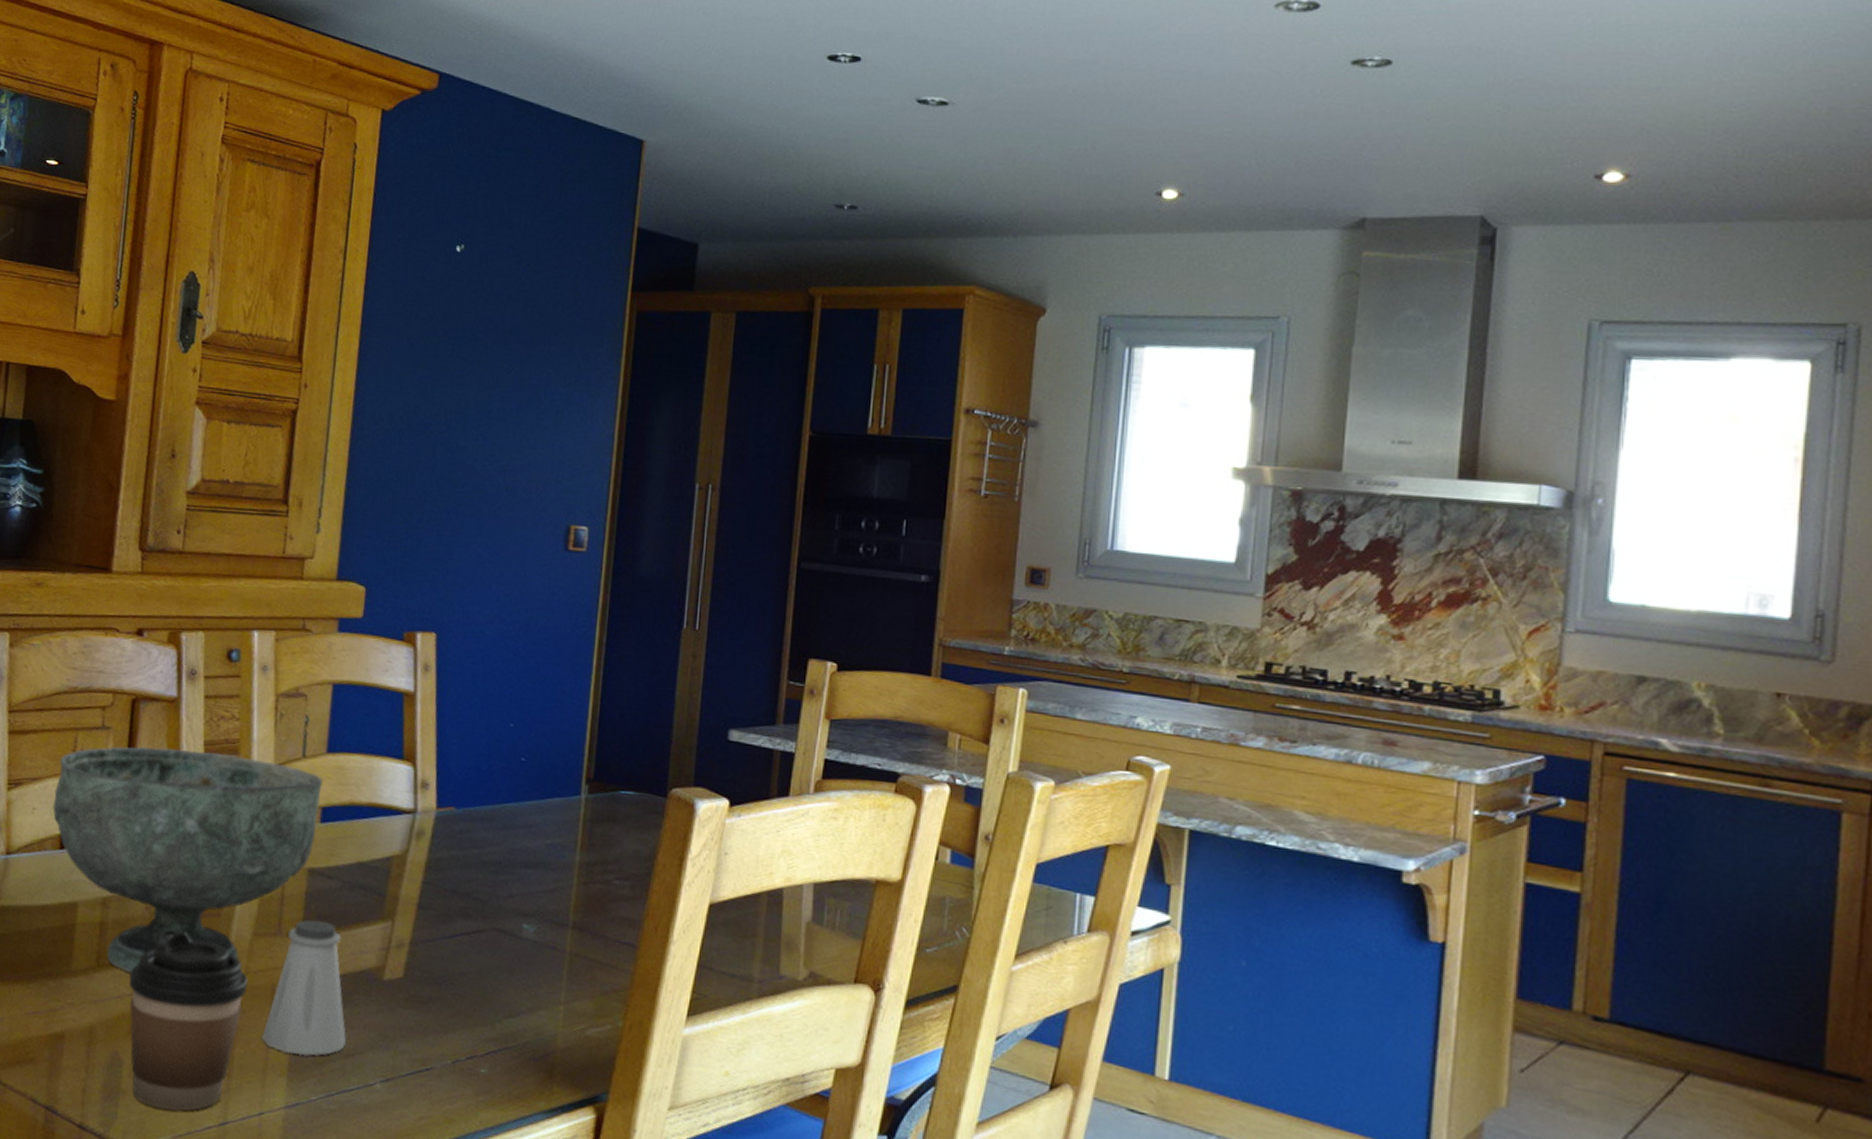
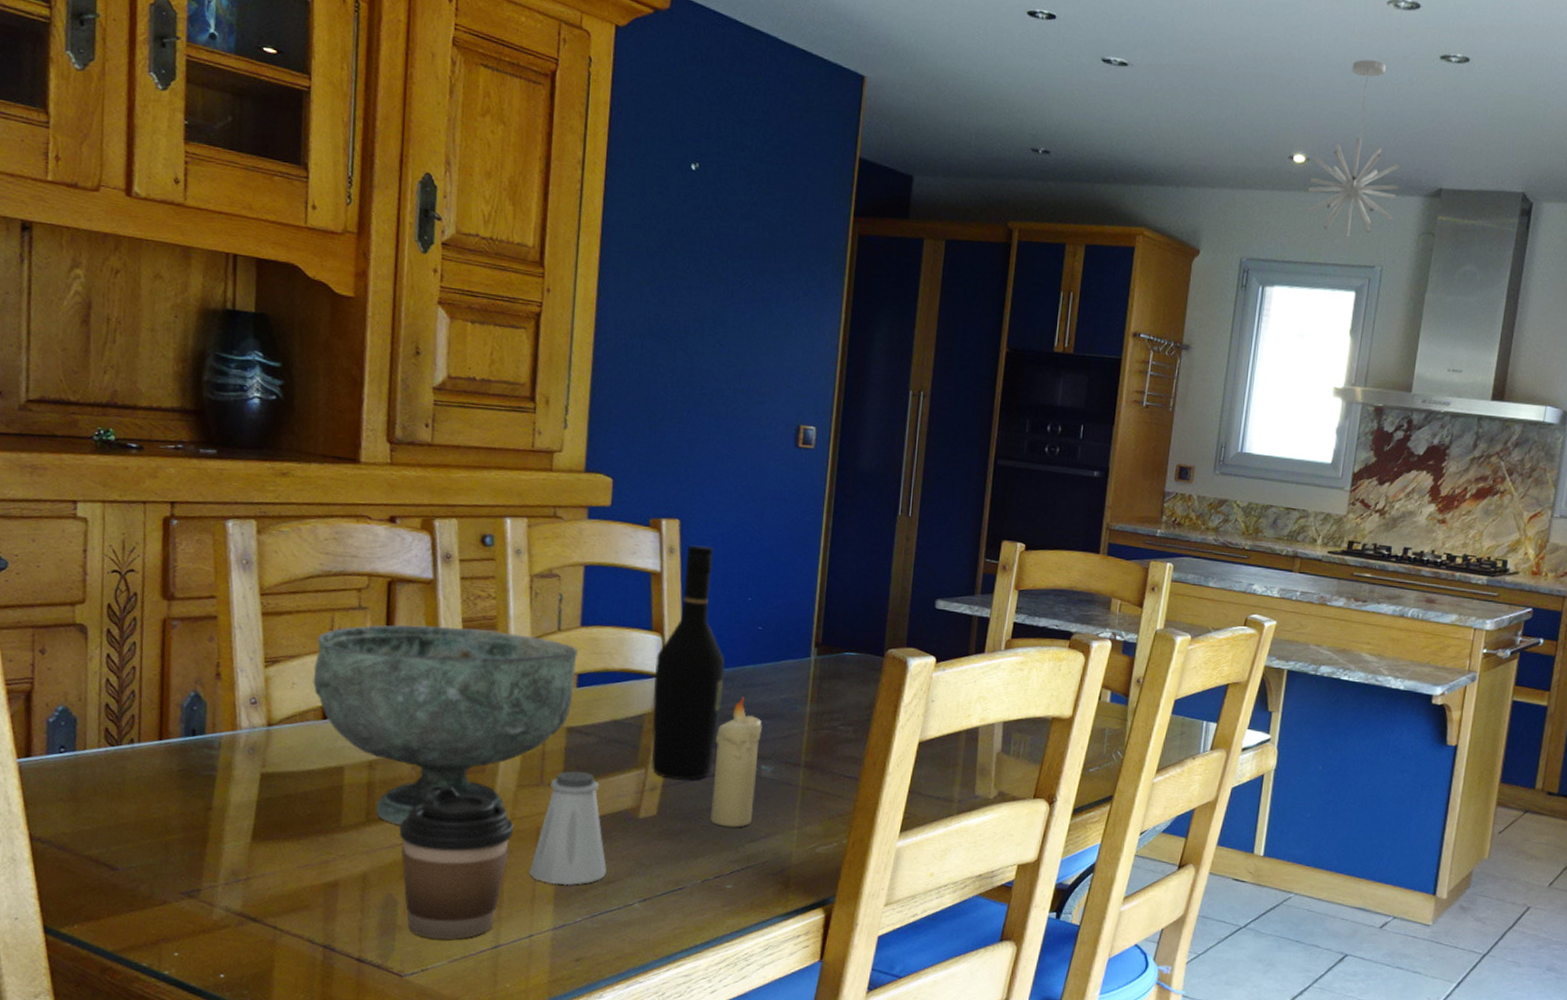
wine bottle: none [398,662,484,938] -> present [651,545,726,780]
candle: none [463,840,524,998] -> present [710,697,762,827]
pendant light: none [1181,73,1306,284] -> present [1305,59,1400,237]

